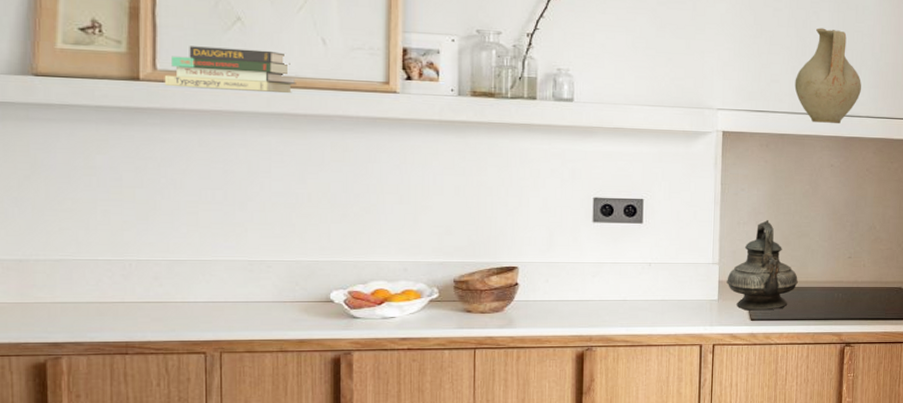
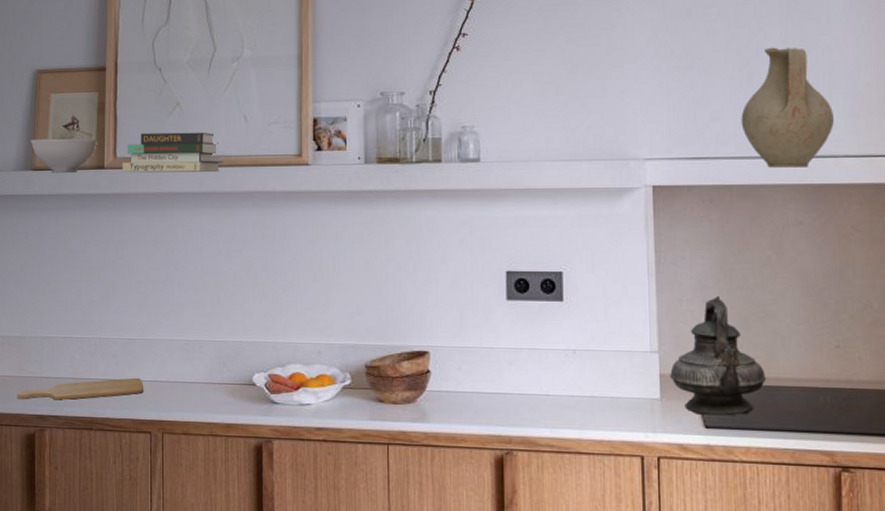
chopping board: none [18,299,195,328] -> present [17,377,143,401]
bowl: none [29,40,131,82] -> present [30,138,99,173]

